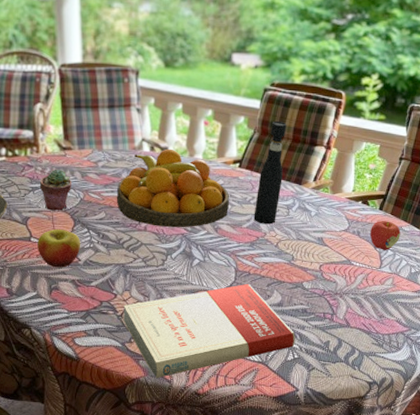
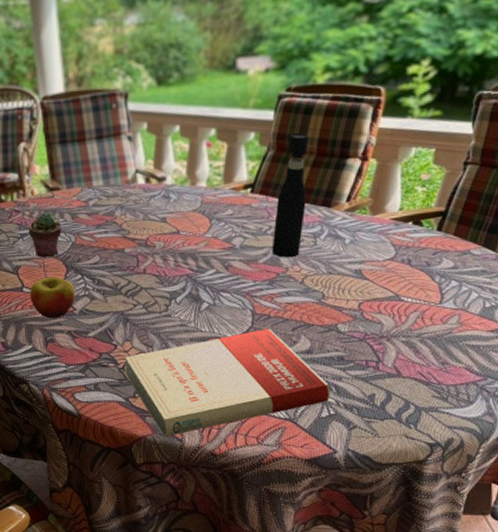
fruit bowl: present [116,148,230,228] -> none [110,178,242,269]
apple: present [369,221,401,250] -> none [424,244,468,281]

